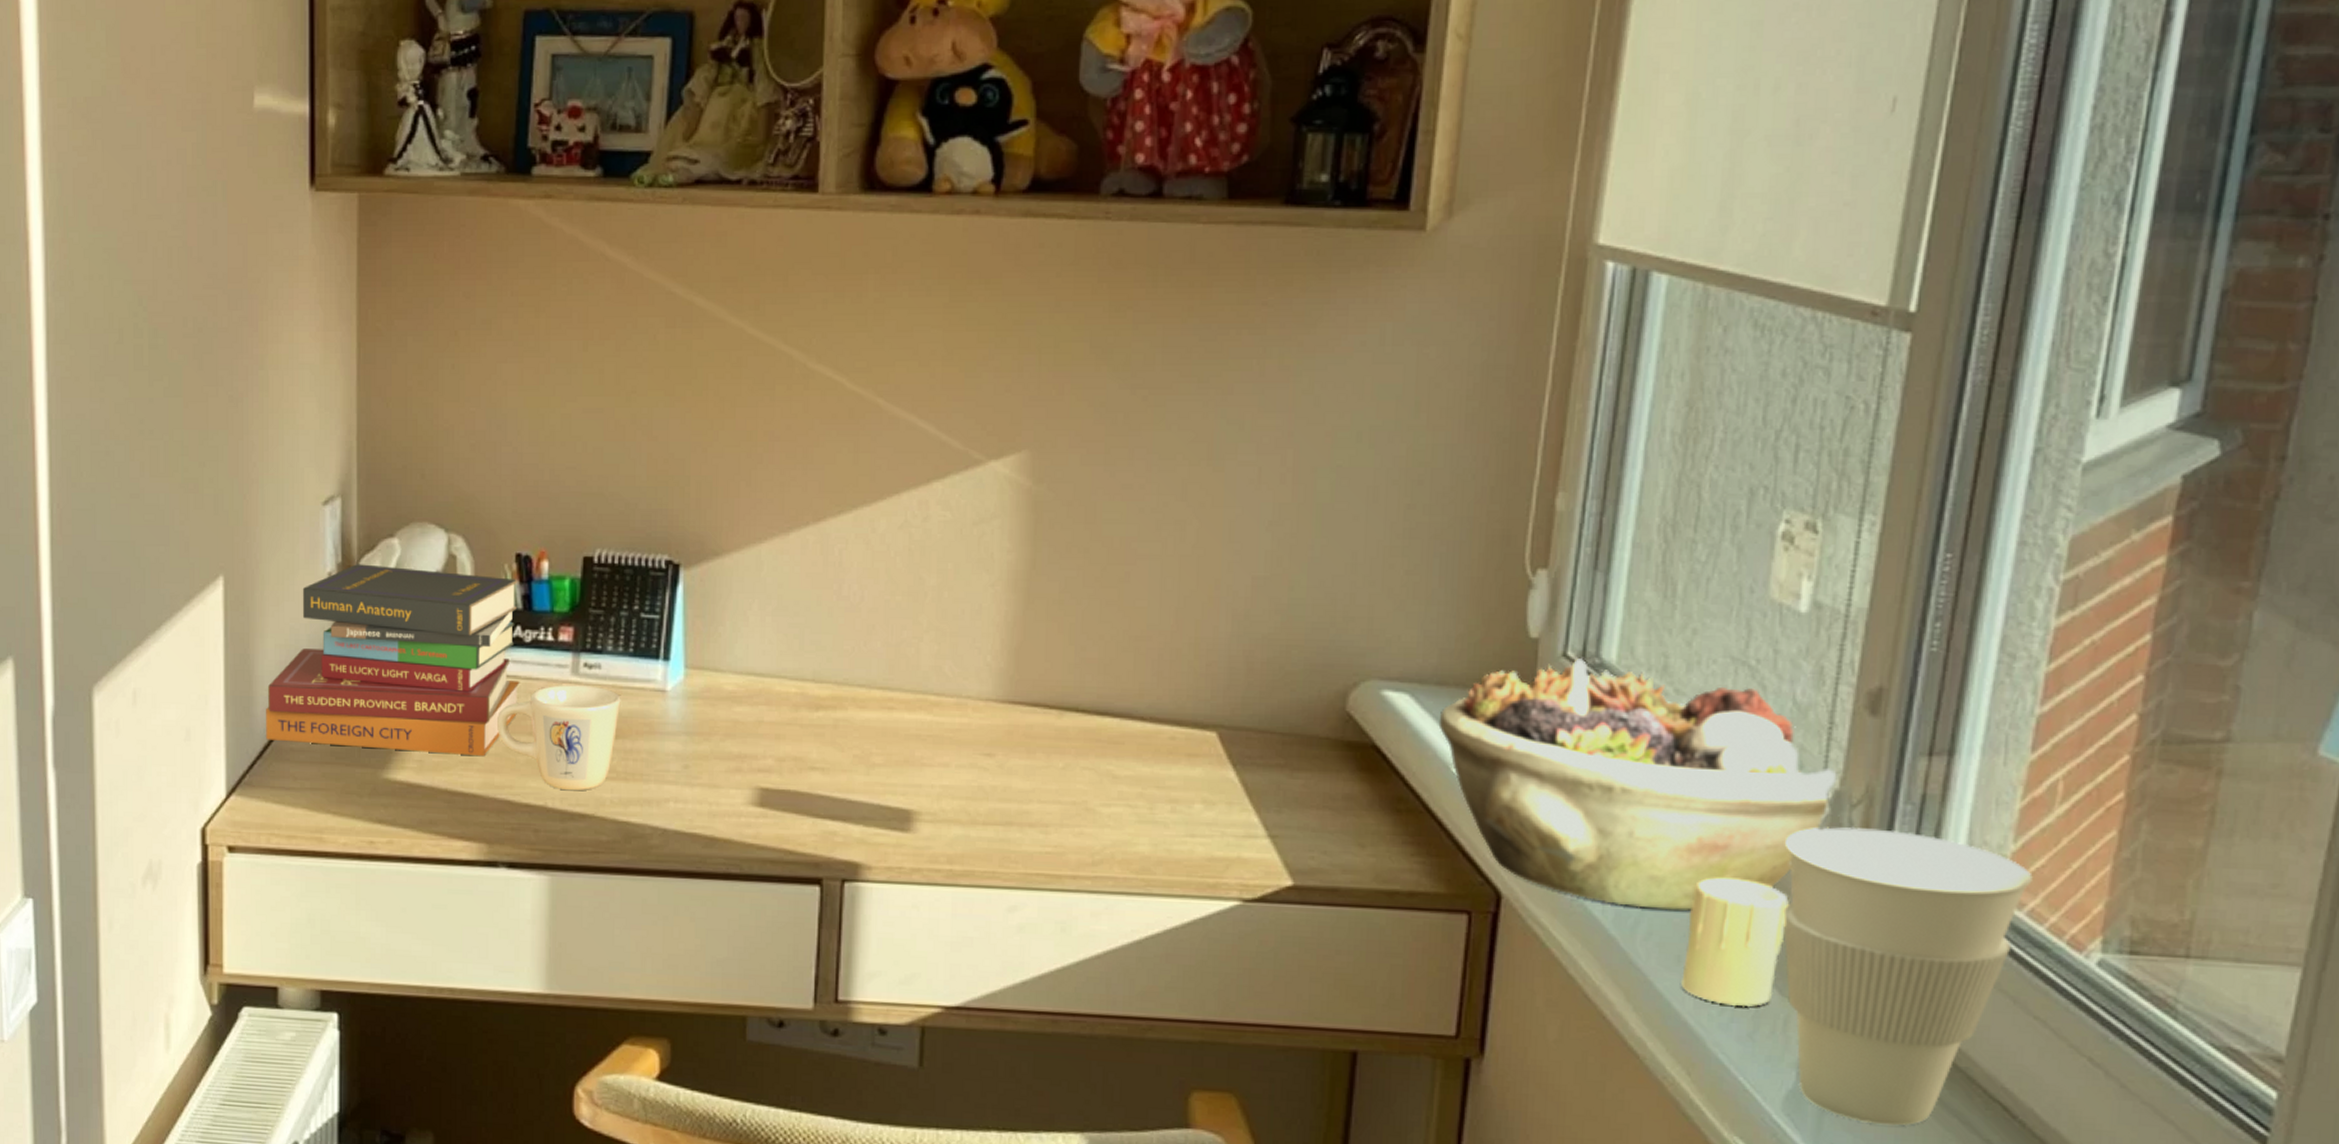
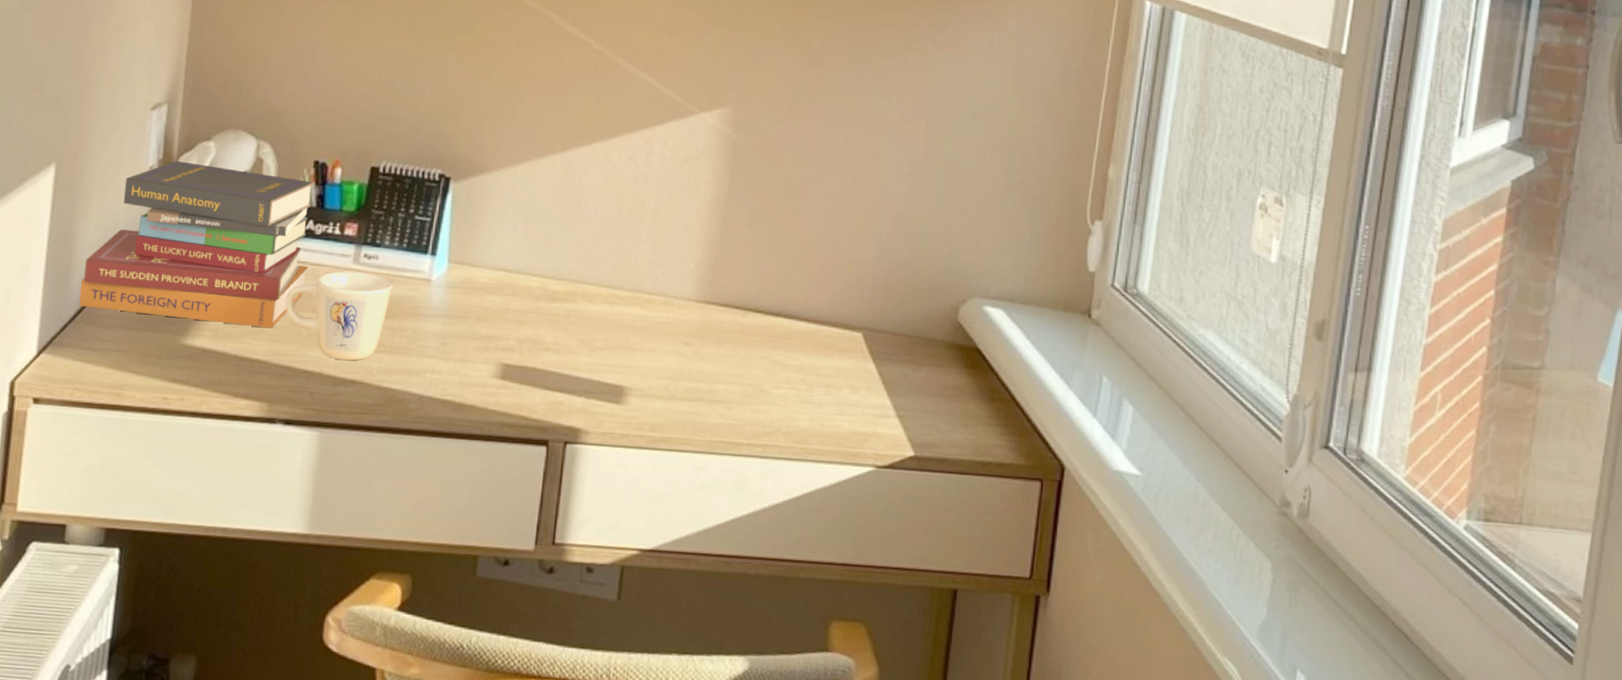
succulent planter: present [1438,657,1837,911] -> none [1023,288,1295,482]
candle: present [1681,877,1789,1007] -> none [1189,458,1263,557]
cup: present [1783,826,2033,1126] -> none [1259,422,1422,649]

